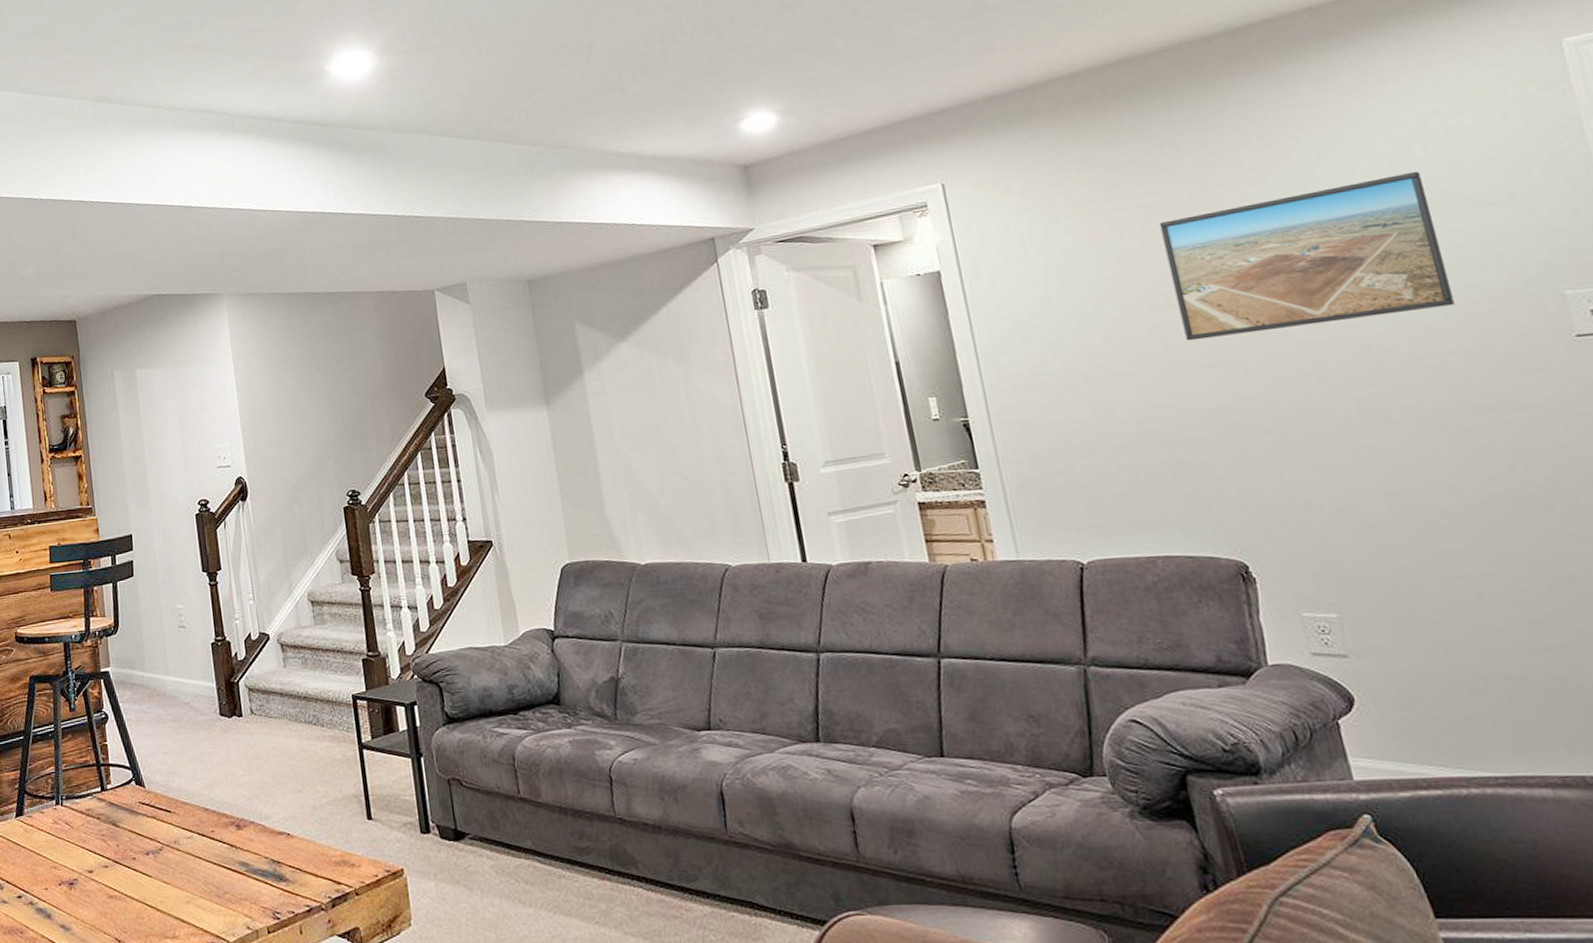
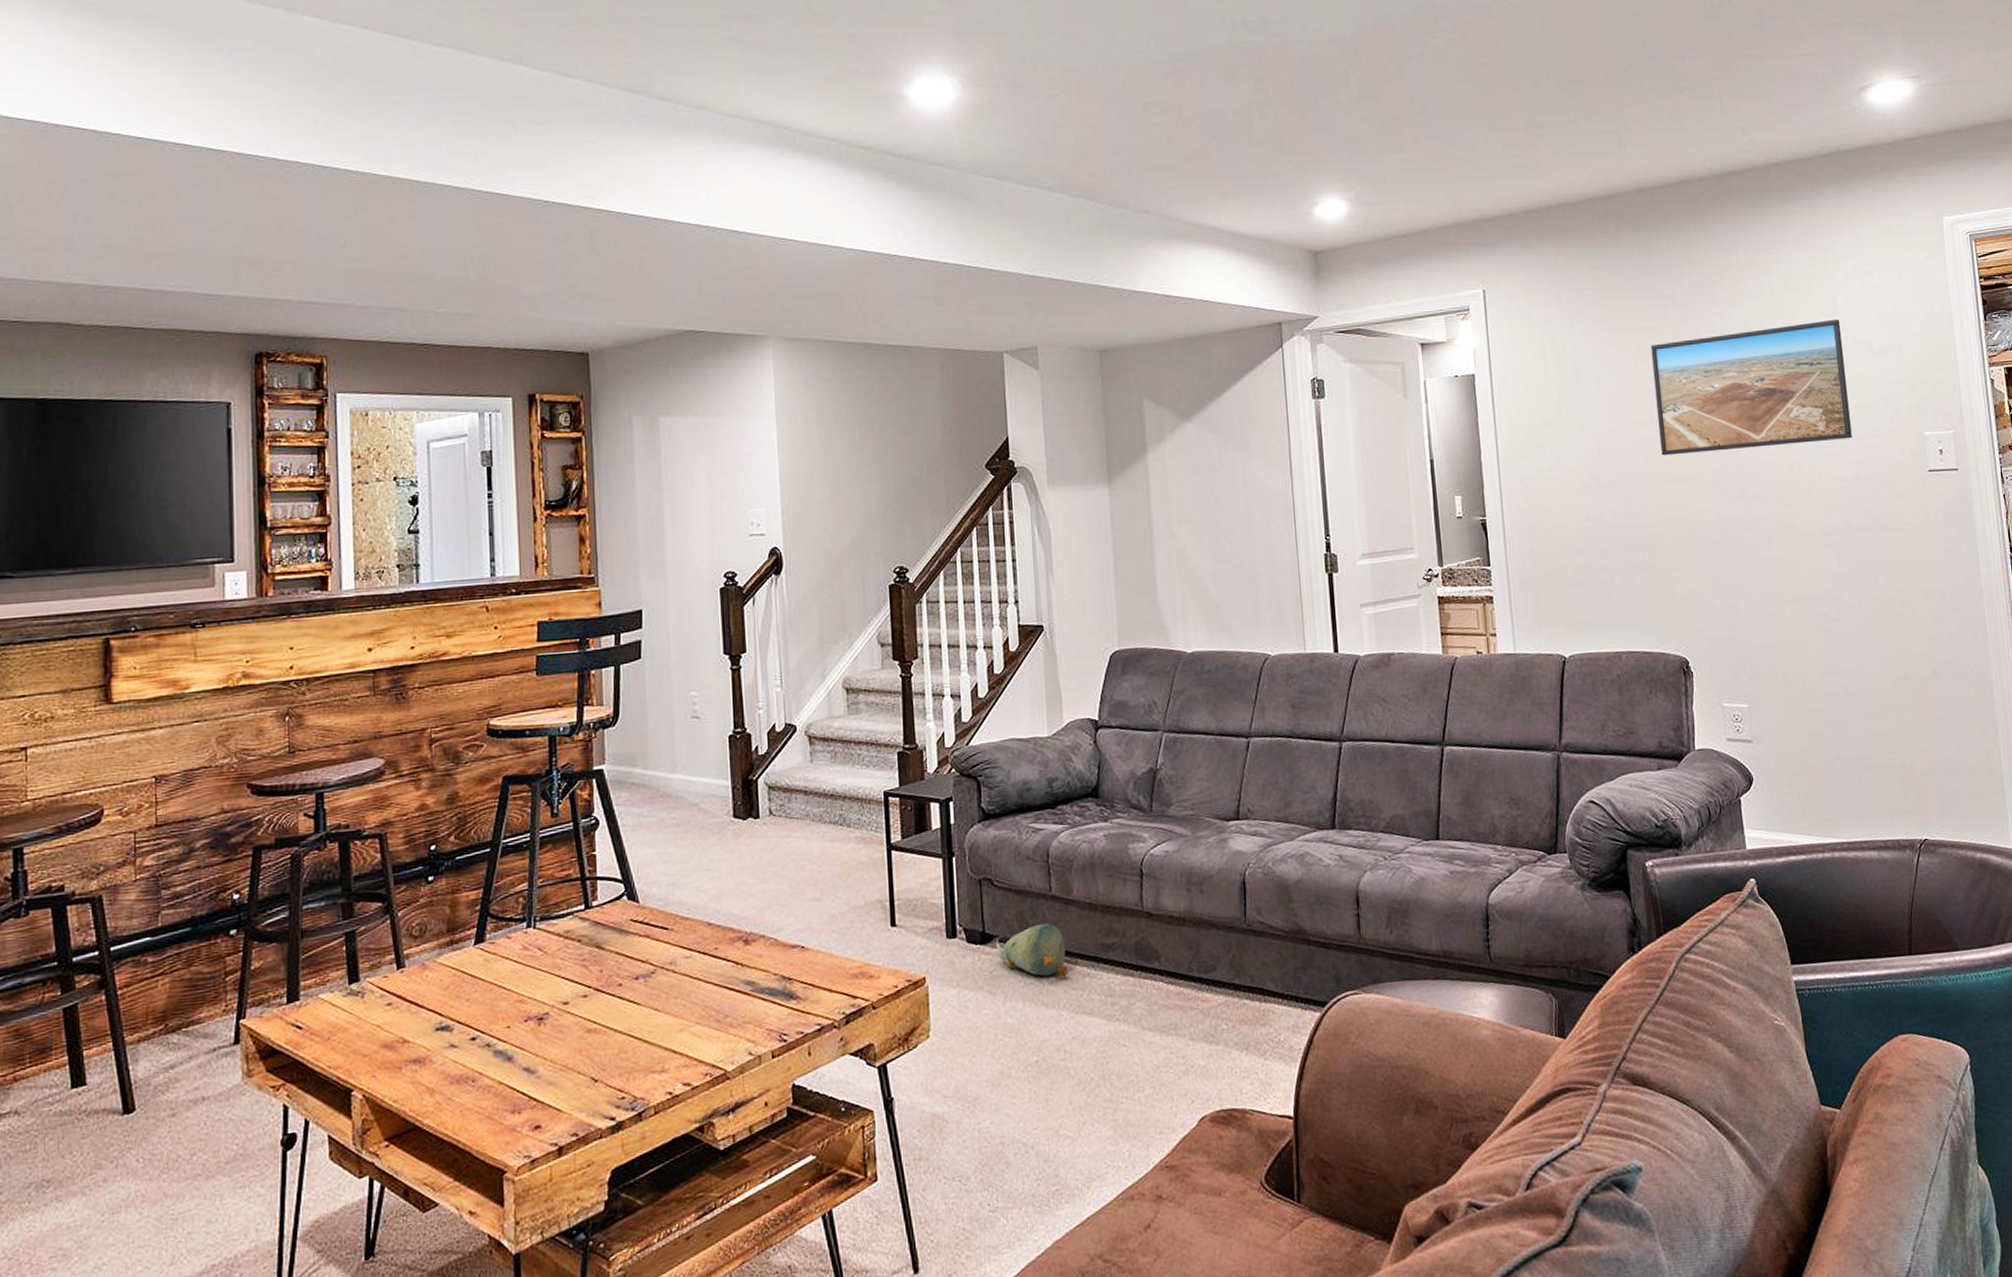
plush toy: none [469,824,543,879] -> present [996,923,1068,980]

